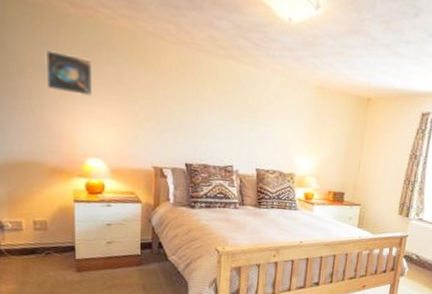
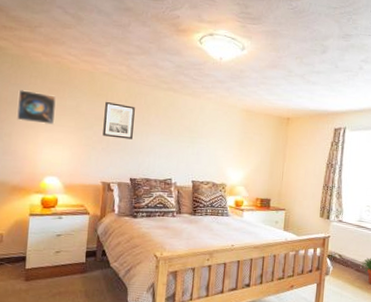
wall art: none [151,69,187,118] -> present [103,101,135,140]

